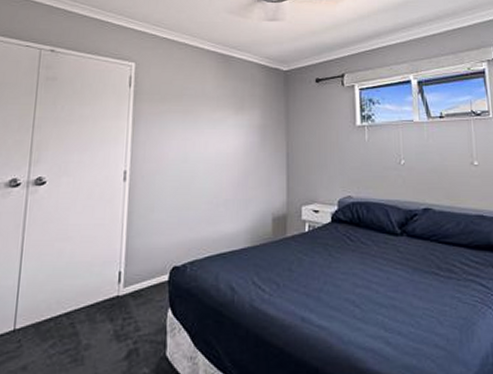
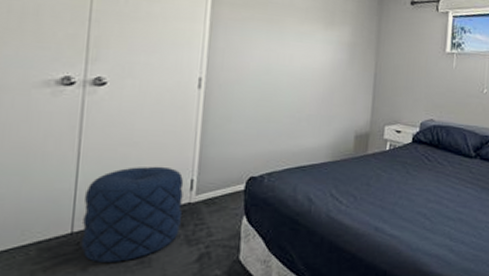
pouf: none [22,259,113,360] -> present [81,166,184,262]

